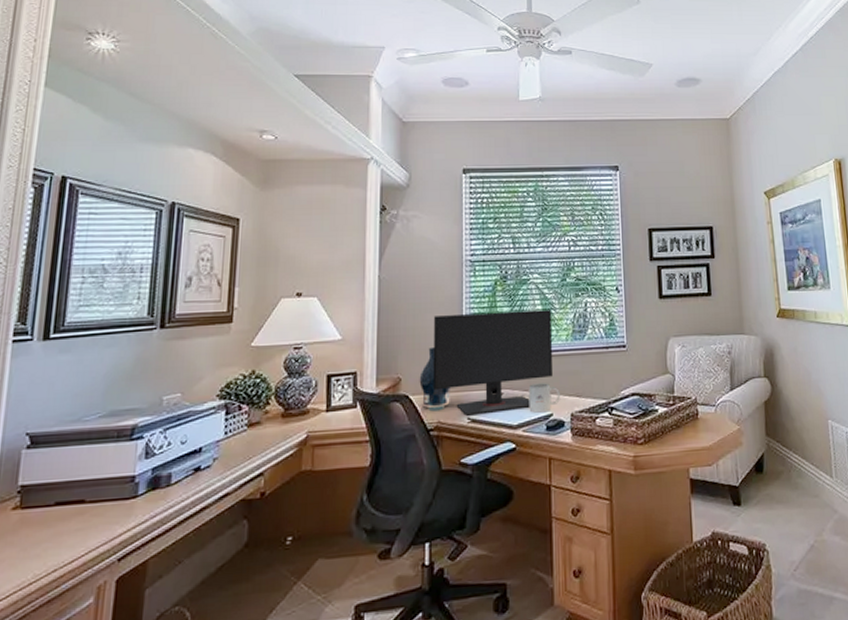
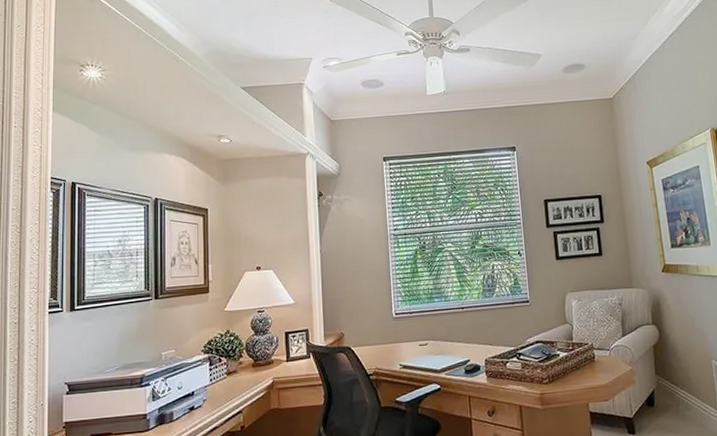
vase: present [419,346,450,412] -> none [358,307,385,360]
computer monitor: present [432,310,554,417] -> none [367,273,469,364]
mug: present [528,383,560,413] -> none [448,334,475,360]

